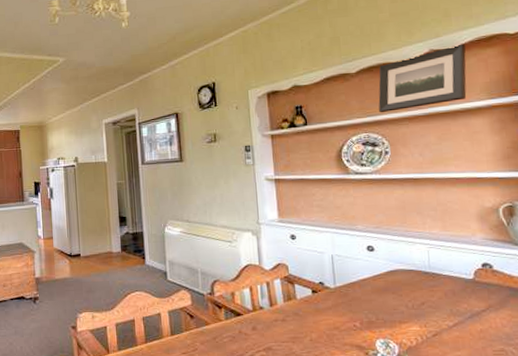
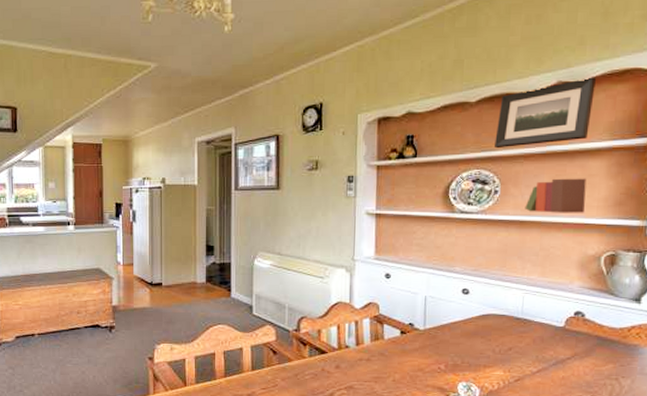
books: none [416,135,475,170] -> present [525,178,587,213]

